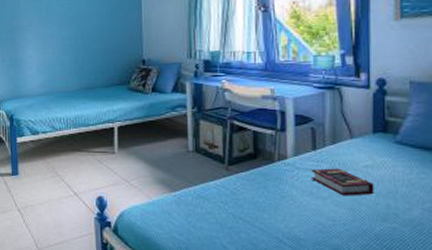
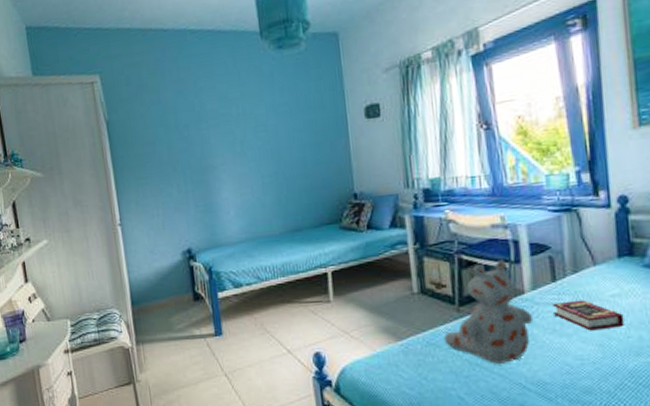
stuffed bear: none [212,128,294,219] -> present [443,260,534,364]

